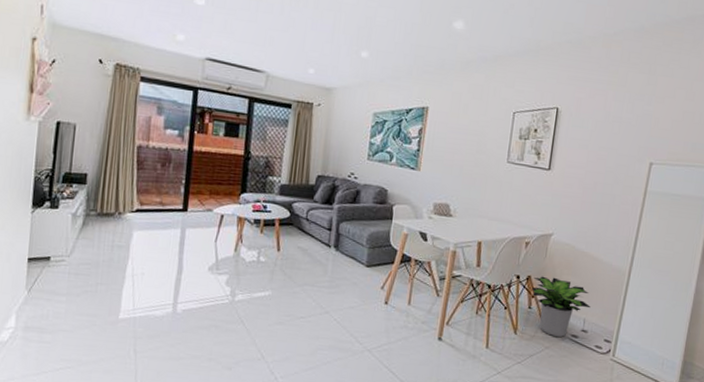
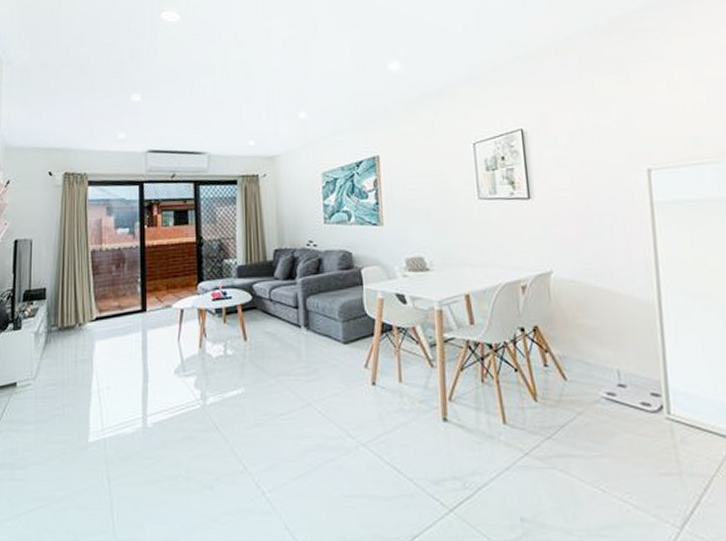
potted plant: present [531,276,591,338] -> none [541,323,622,399]

